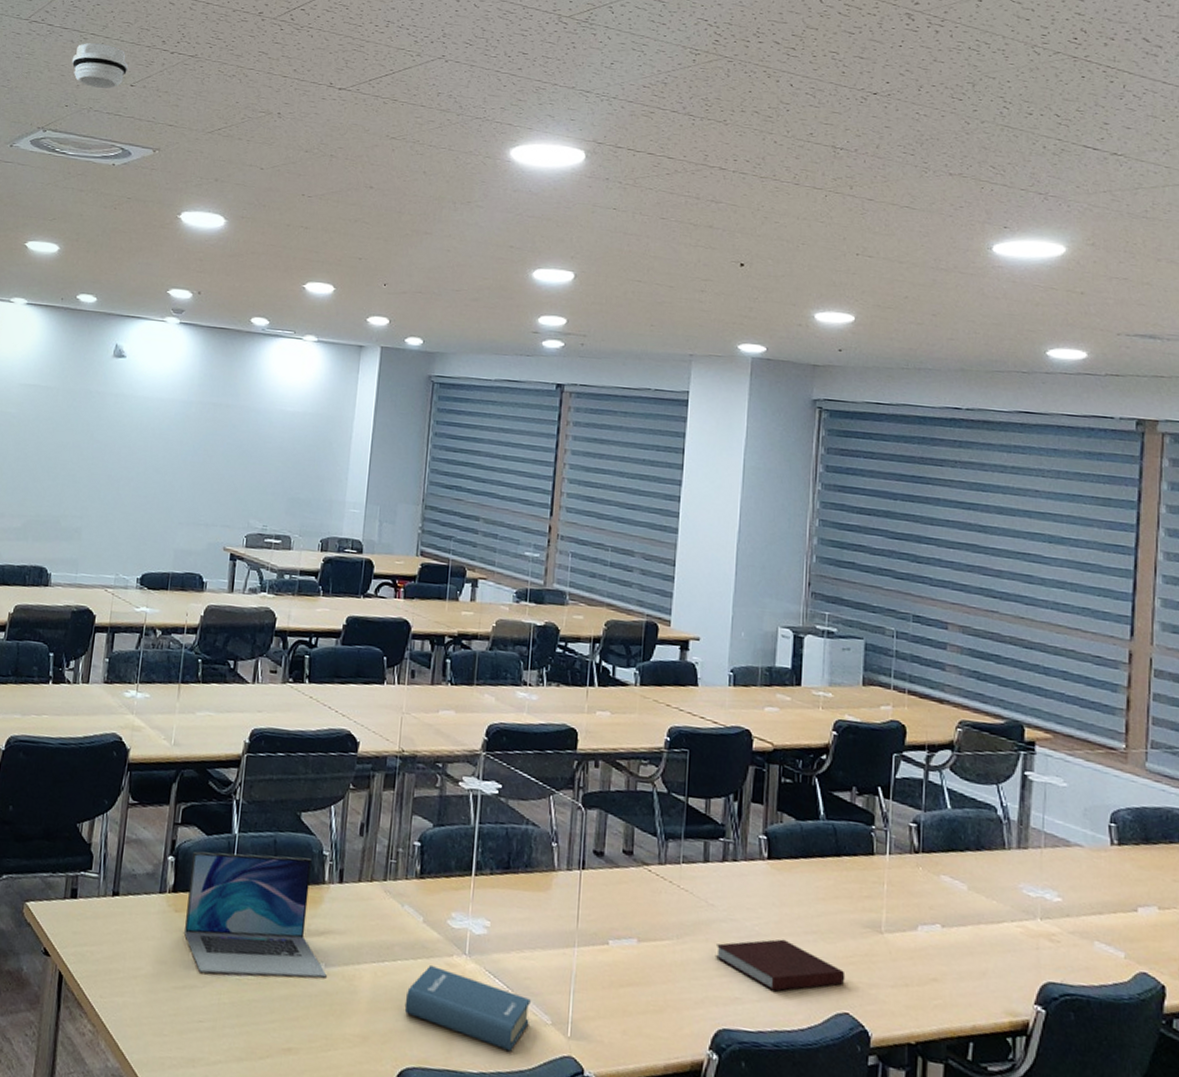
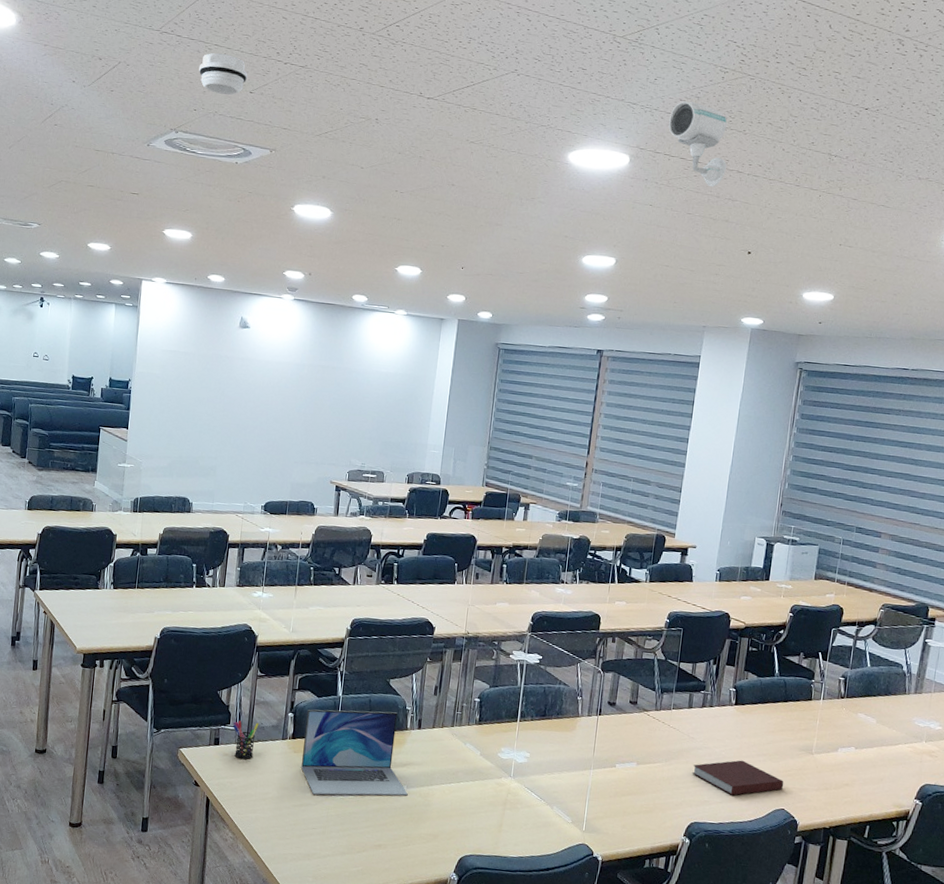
pen holder: none [95,865,130,920] -> present [232,720,259,759]
hardback book: present [404,966,531,1052] -> none [464,785,557,842]
security camera: none [630,88,707,187] -> present [668,101,727,187]

